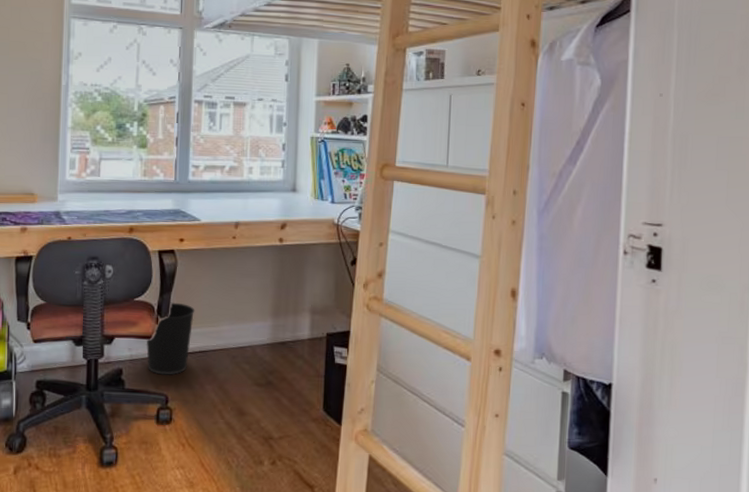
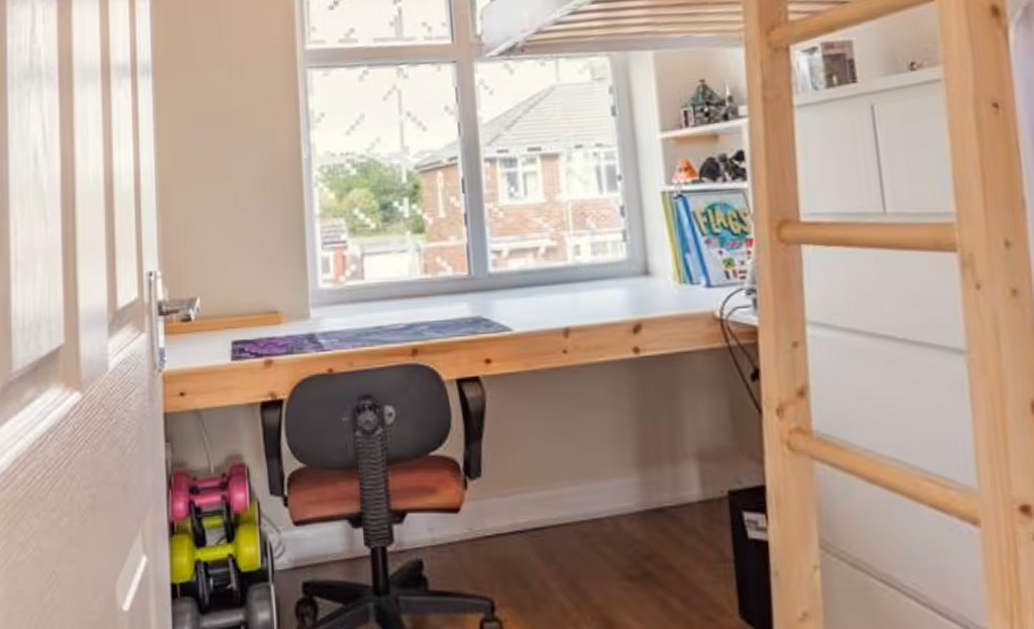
wastebasket: present [146,302,195,376] -> none [452,455,520,568]

